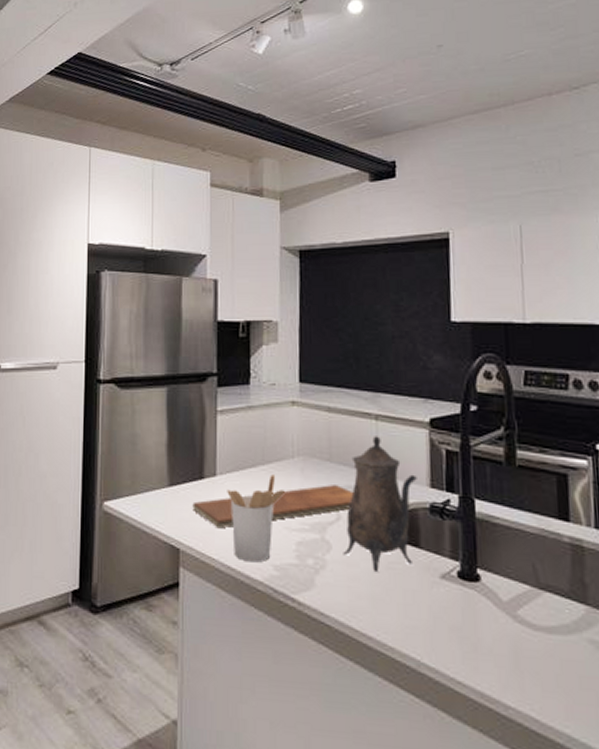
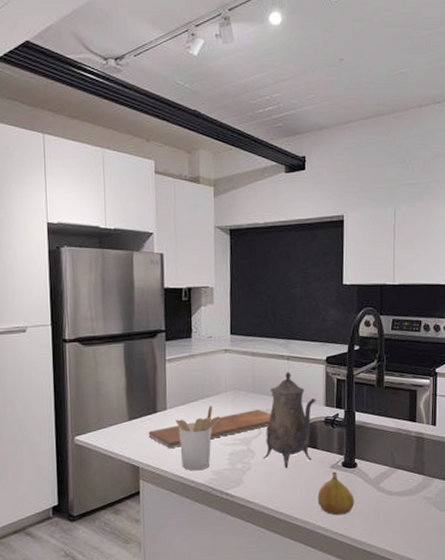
fruit: none [422,584,479,653] -> present [317,471,355,516]

